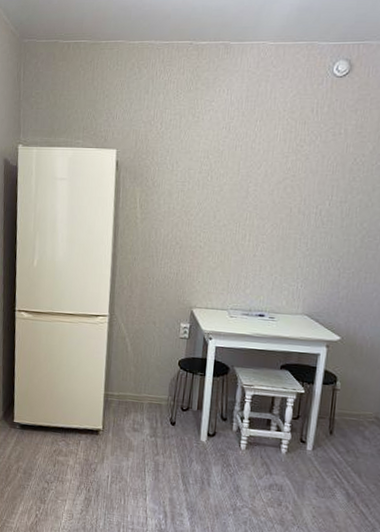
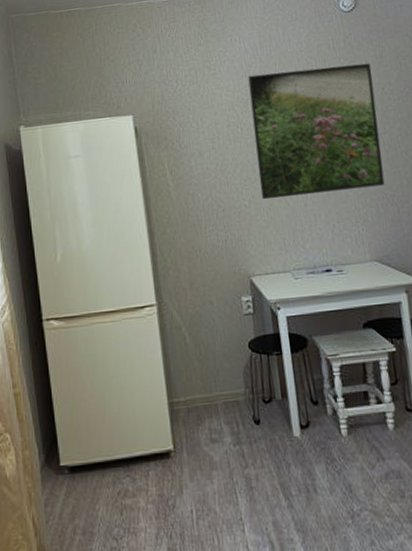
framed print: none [216,128,349,250] -> present [248,63,385,200]

